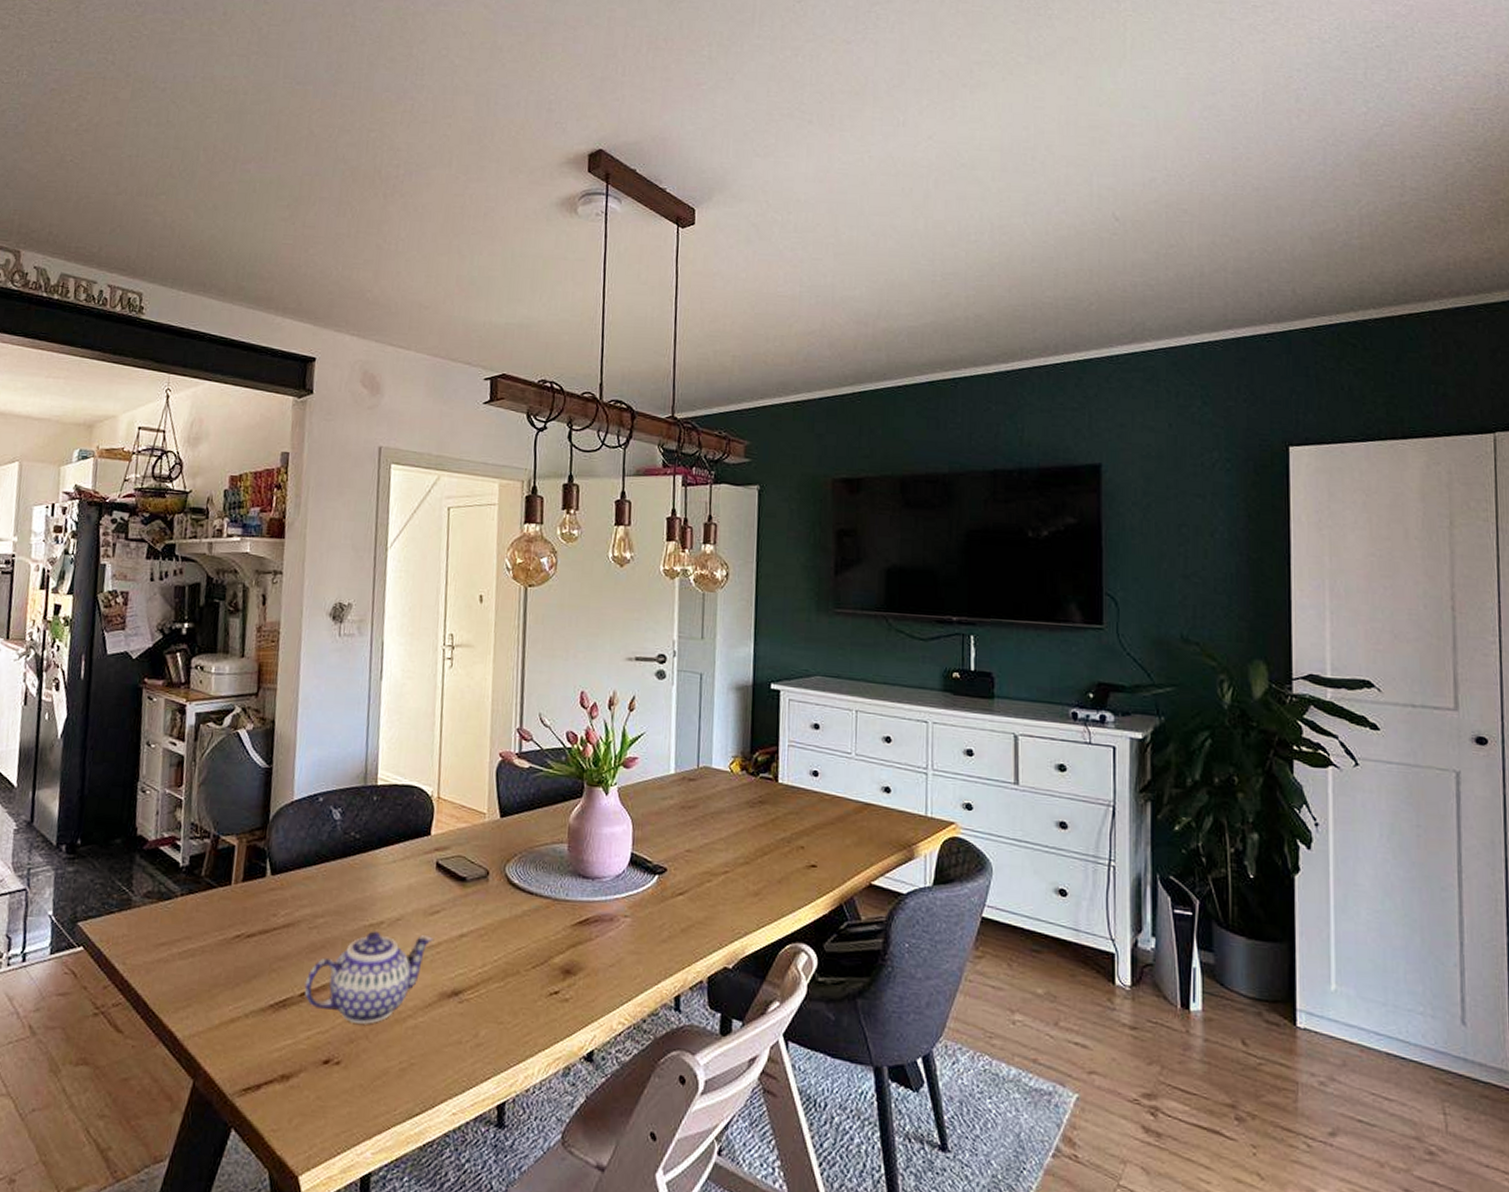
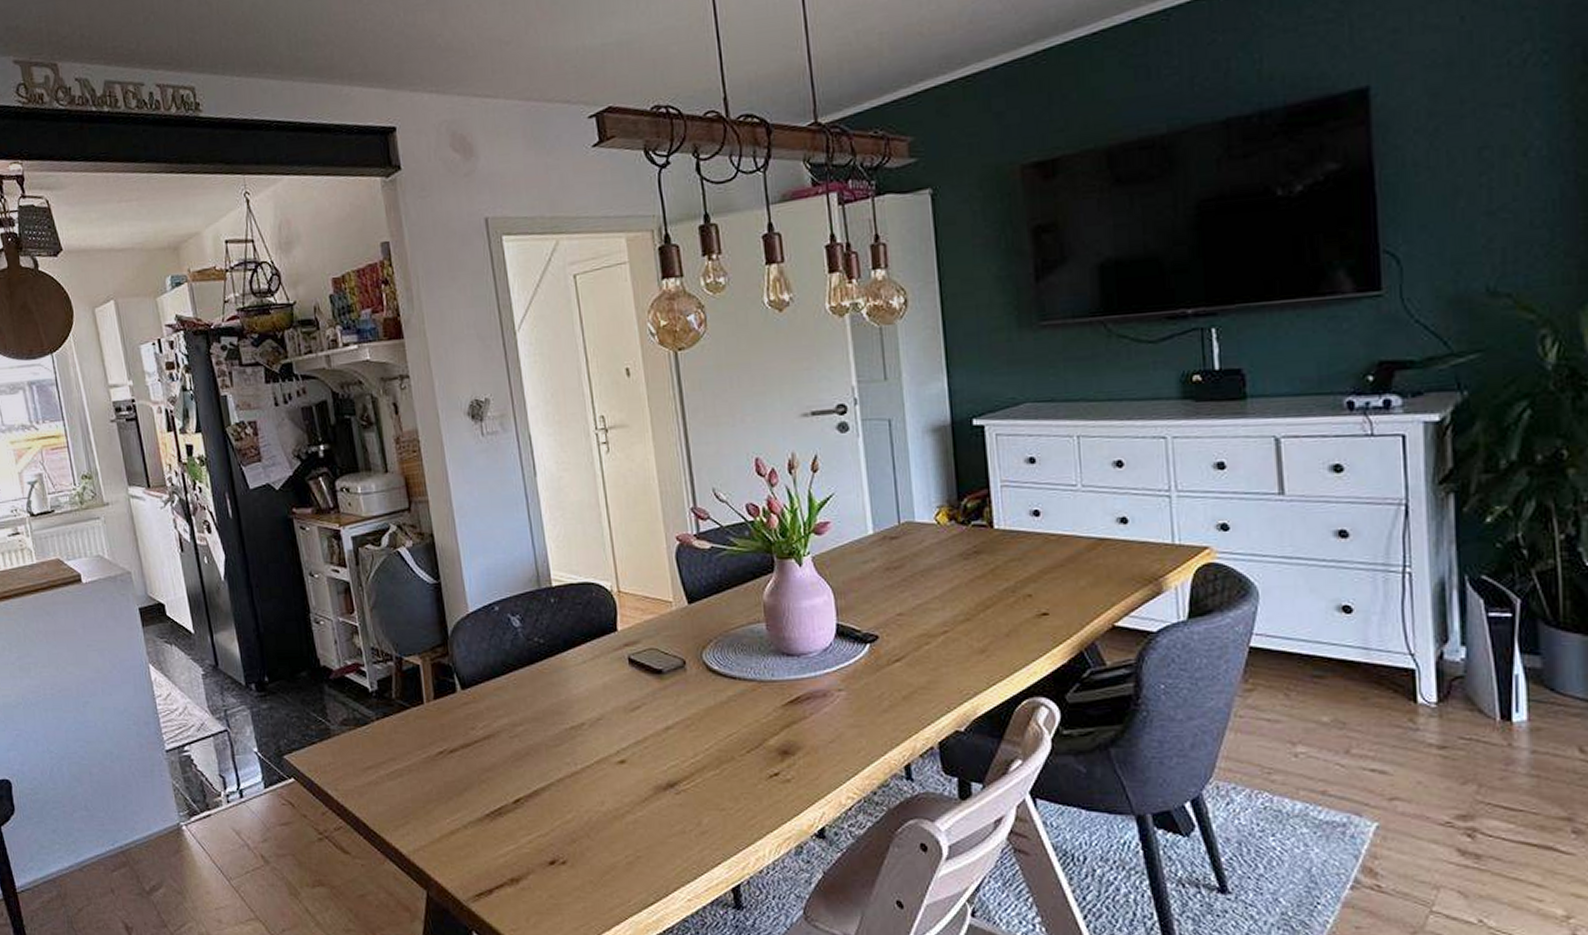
teapot: present [304,931,433,1024] -> none [516,732,639,823]

